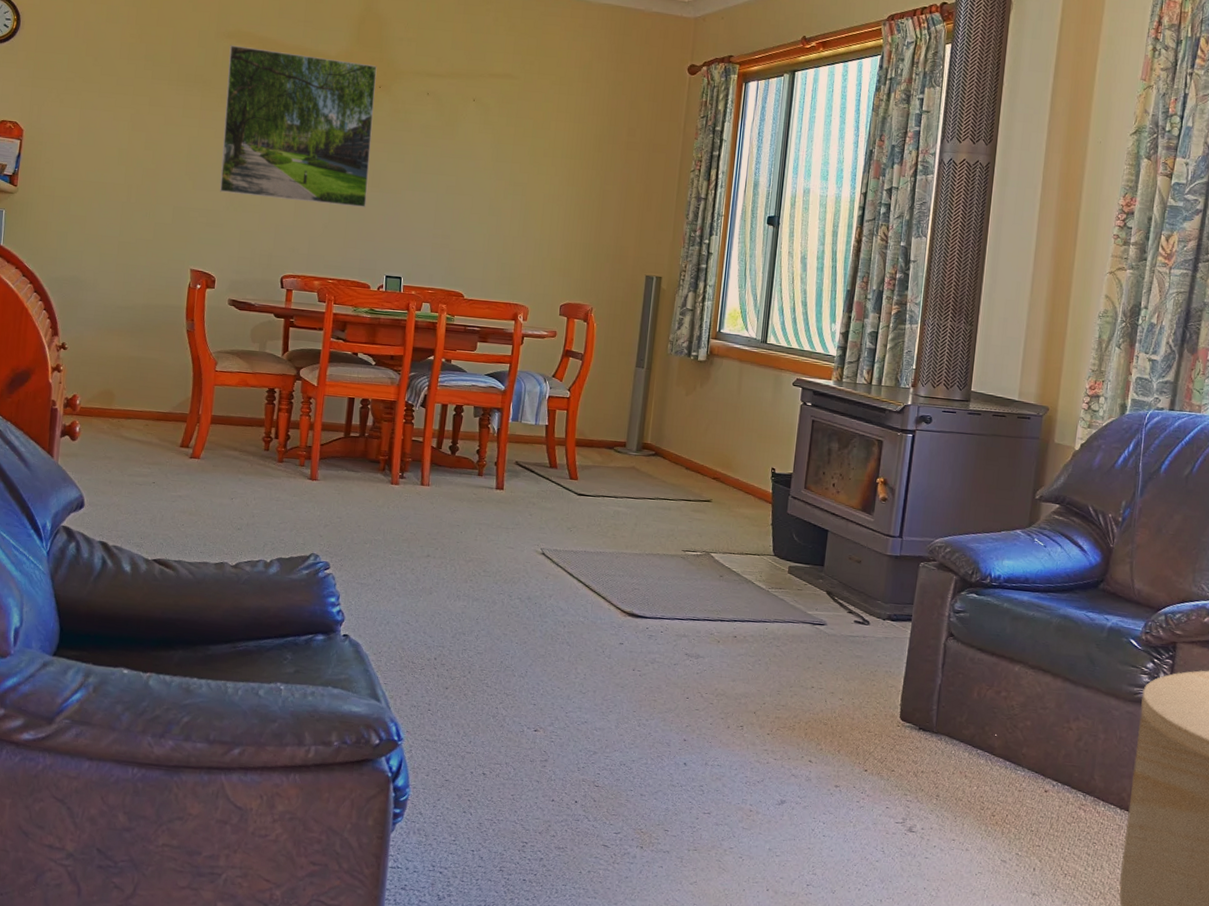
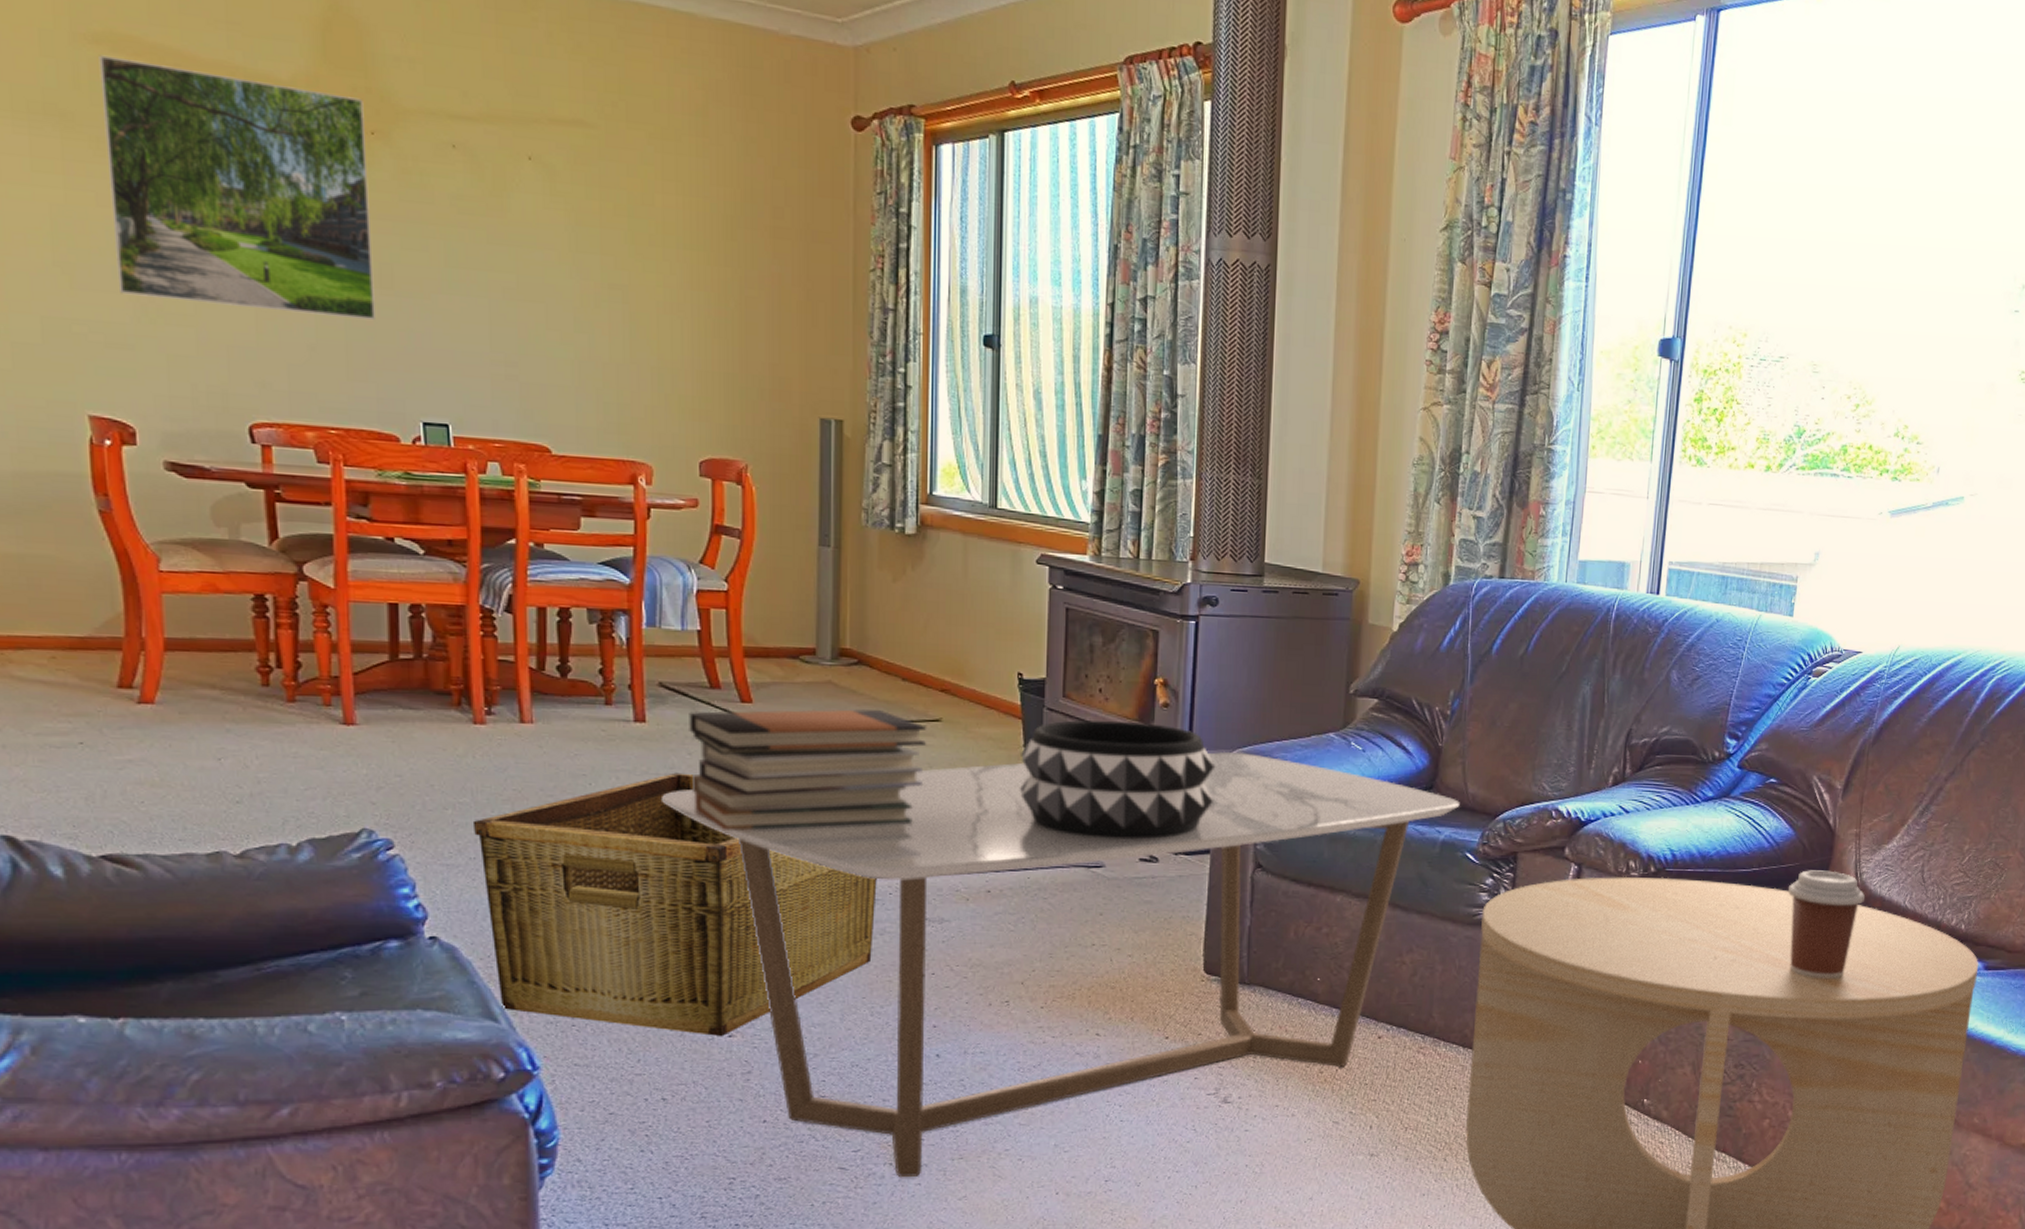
hamper: none [381,528,653,730] -> present [472,772,877,1036]
coffee table: none [508,537,1127,860] -> present [662,751,1460,1178]
book stack: none [530,484,701,579] -> present [689,709,927,830]
decorative bowl: none [766,506,921,605] -> present [1020,719,1216,839]

